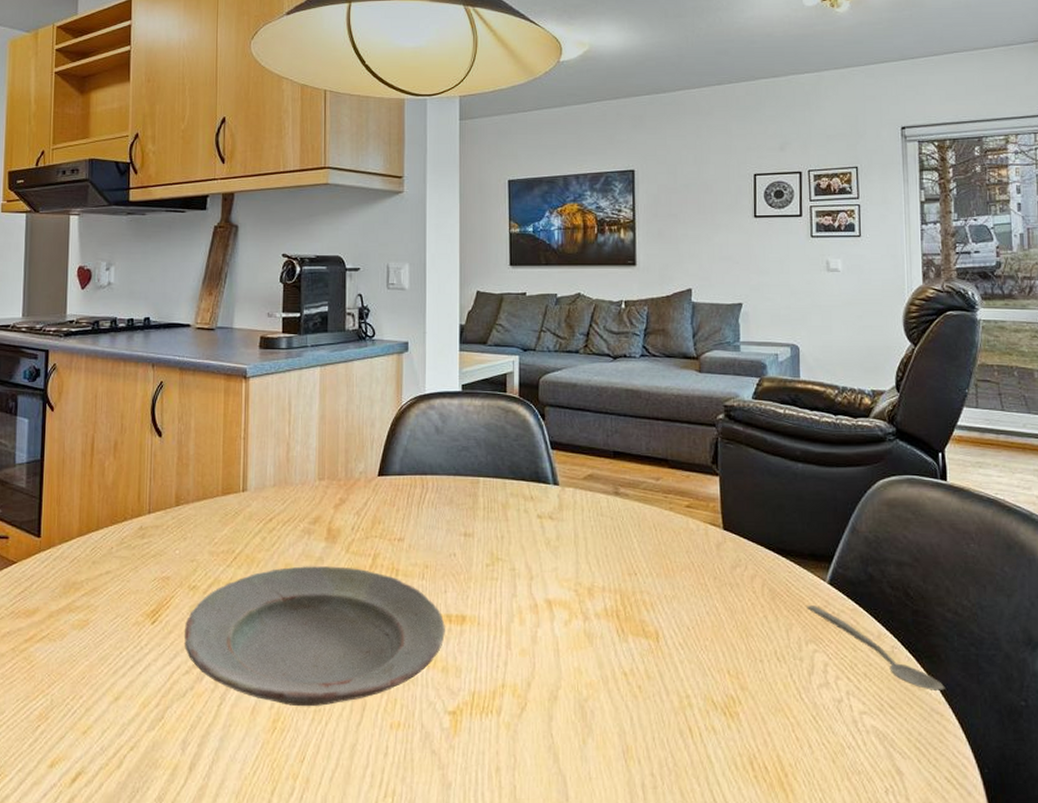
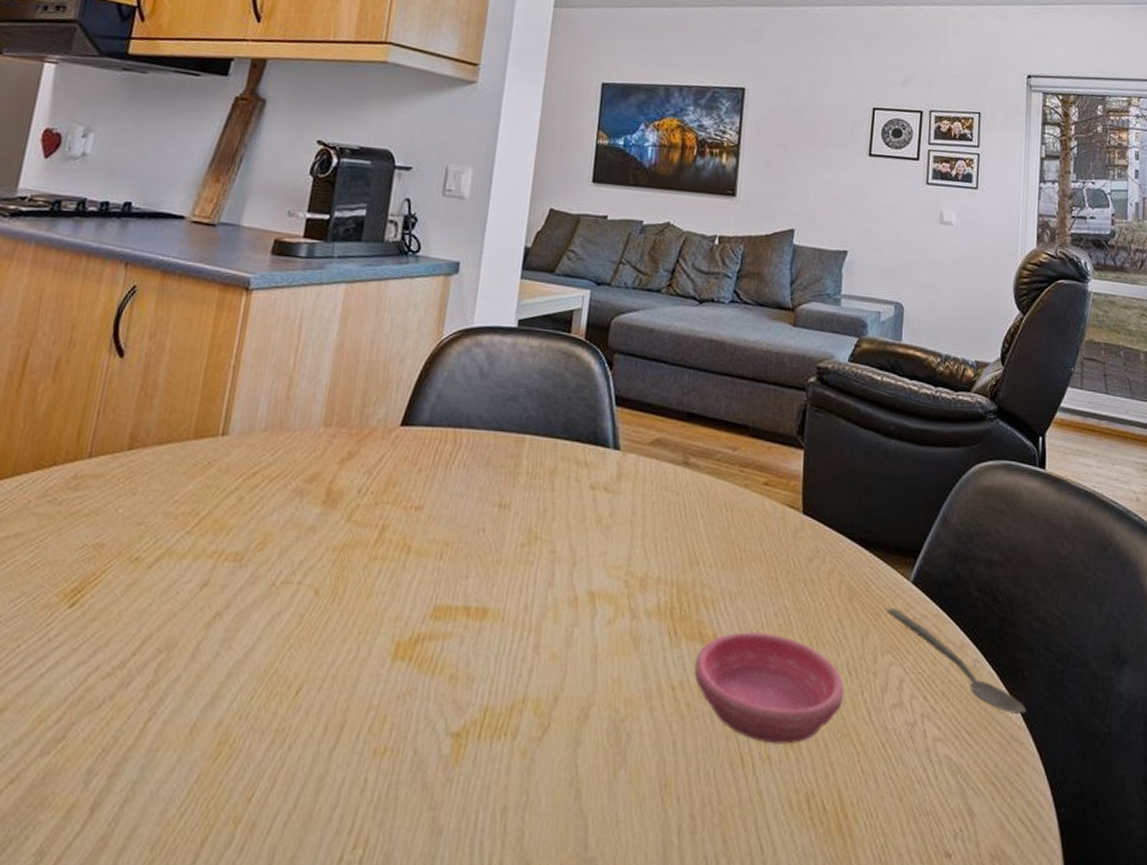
plate: present [184,566,445,707] -> none [110,537,461,725]
saucer: none [642,628,774,718] -> present [694,632,844,744]

